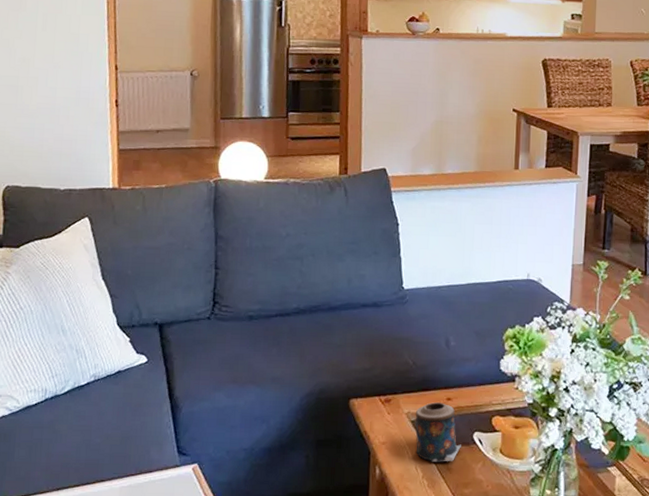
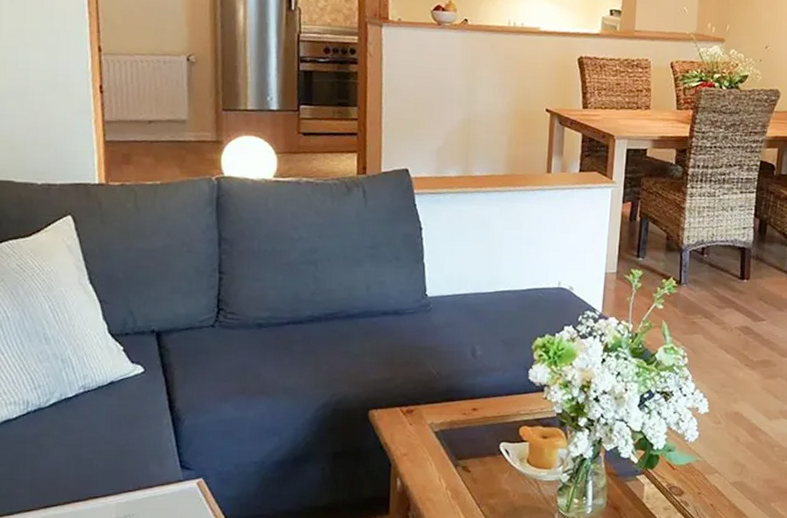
candle: present [415,402,461,462] -> none [439,413,487,473]

